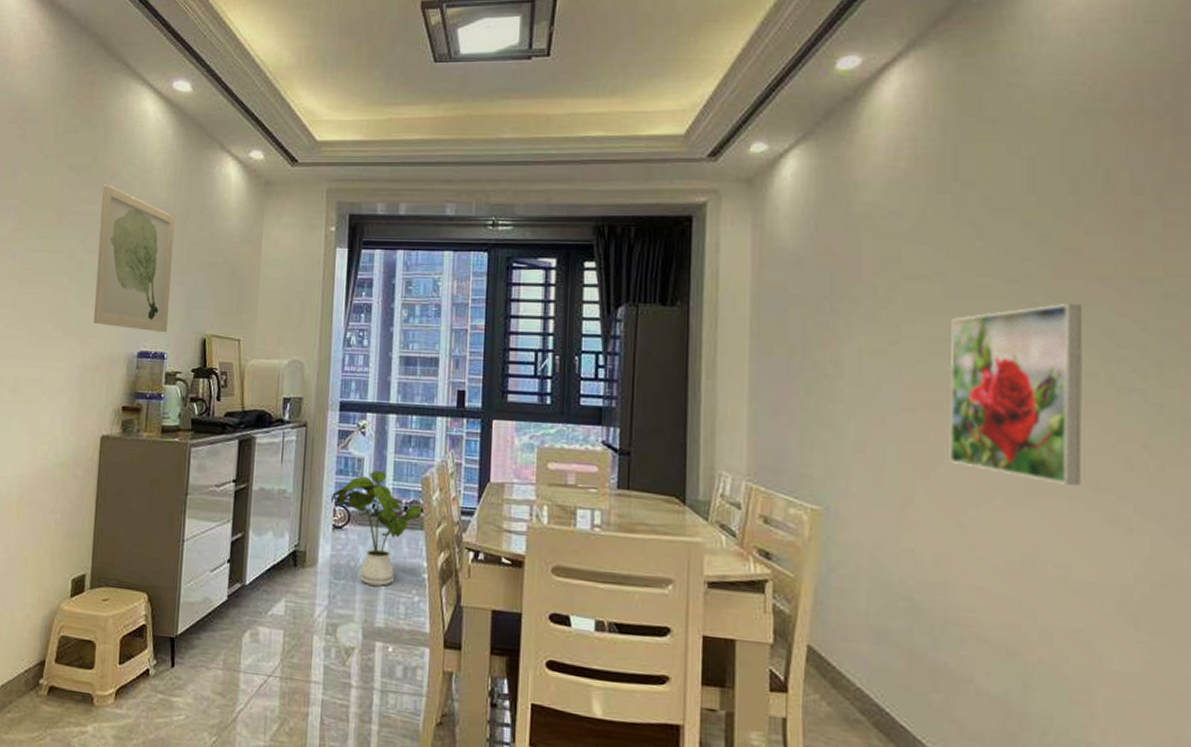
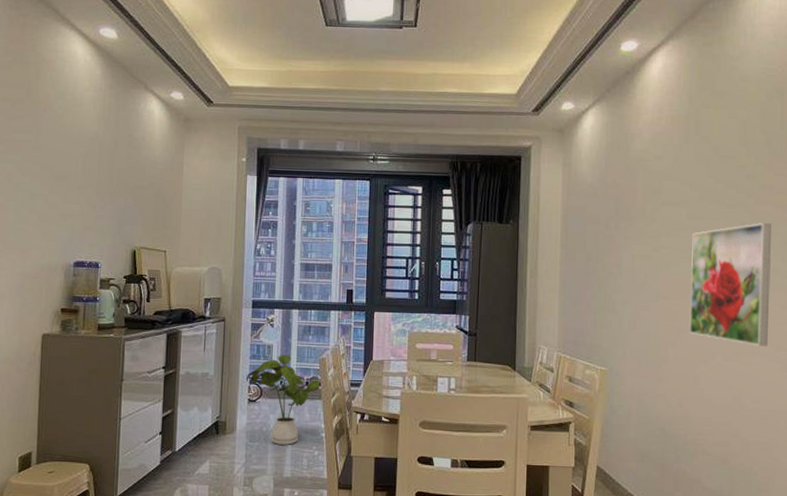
wall art: present [93,184,175,333] -> none [31,116,105,246]

